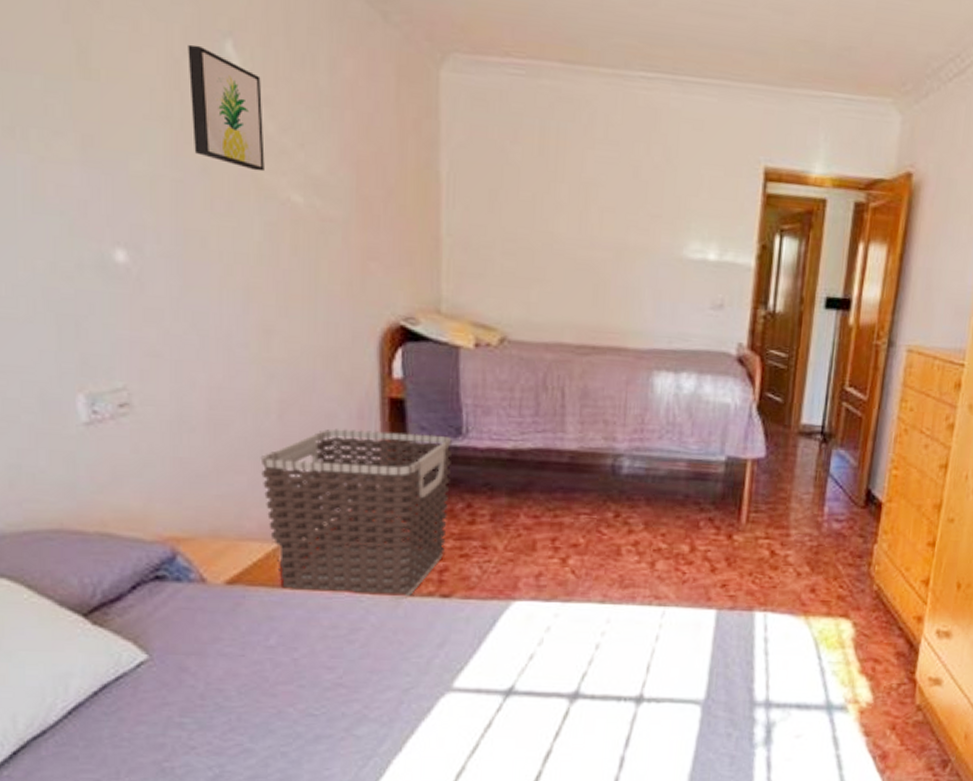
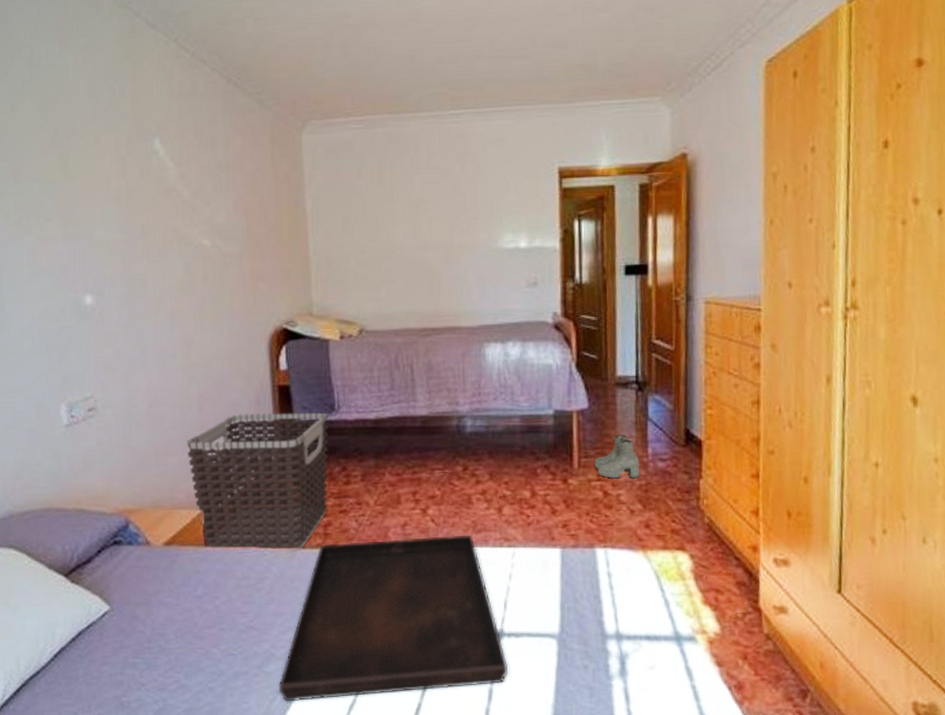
wall art: present [188,44,265,172] -> none [130,145,183,227]
serving tray: none [370,589,645,769] -> present [278,534,509,702]
boots: none [764,490,813,539] -> present [595,435,640,479]

